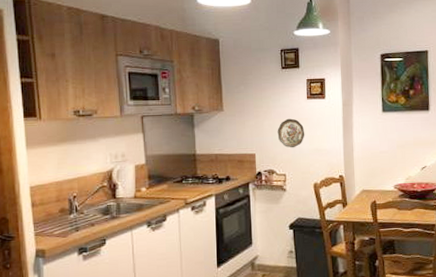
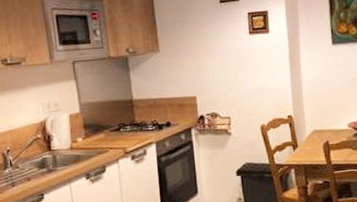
decorative plate: present [277,118,305,148] -> none [218,56,249,89]

